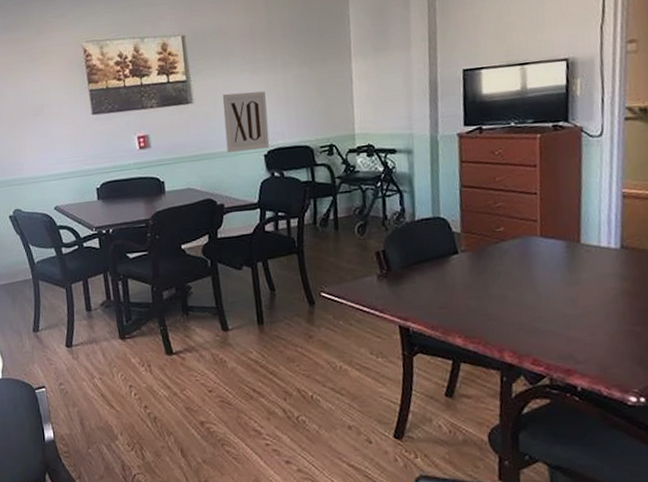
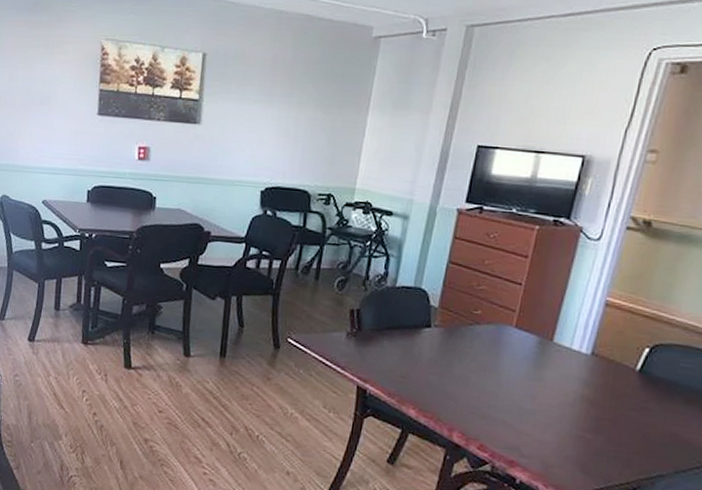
wall art: present [222,91,270,152] -> none [225,121,276,184]

